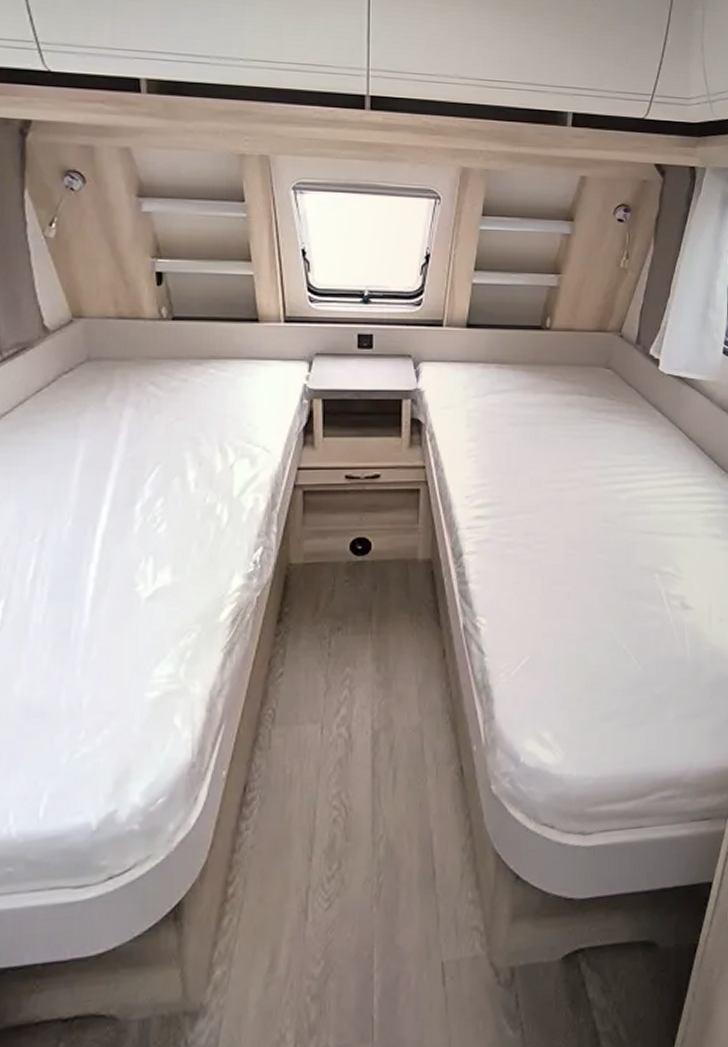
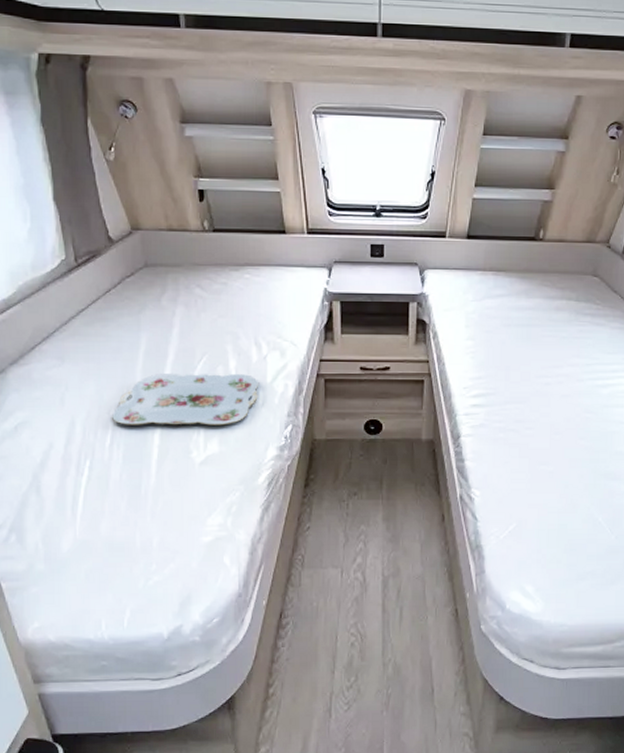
serving tray: none [37,487,224,554] -> present [112,374,259,425]

